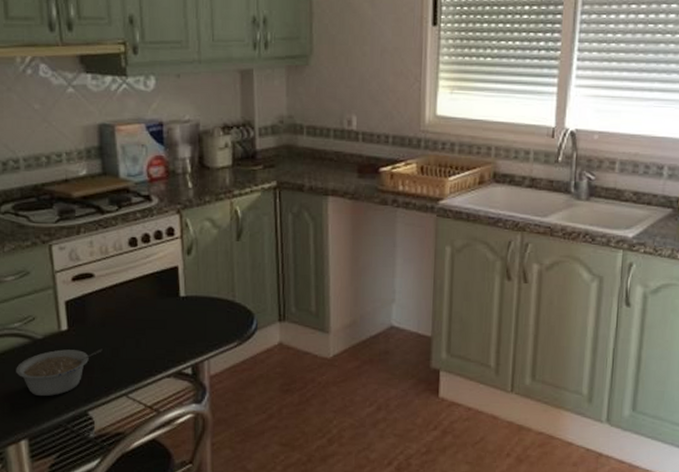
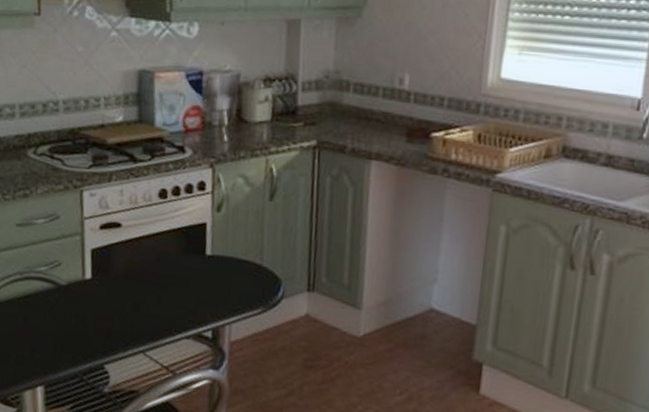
legume: present [16,348,103,397] -> none [38,298,124,345]

